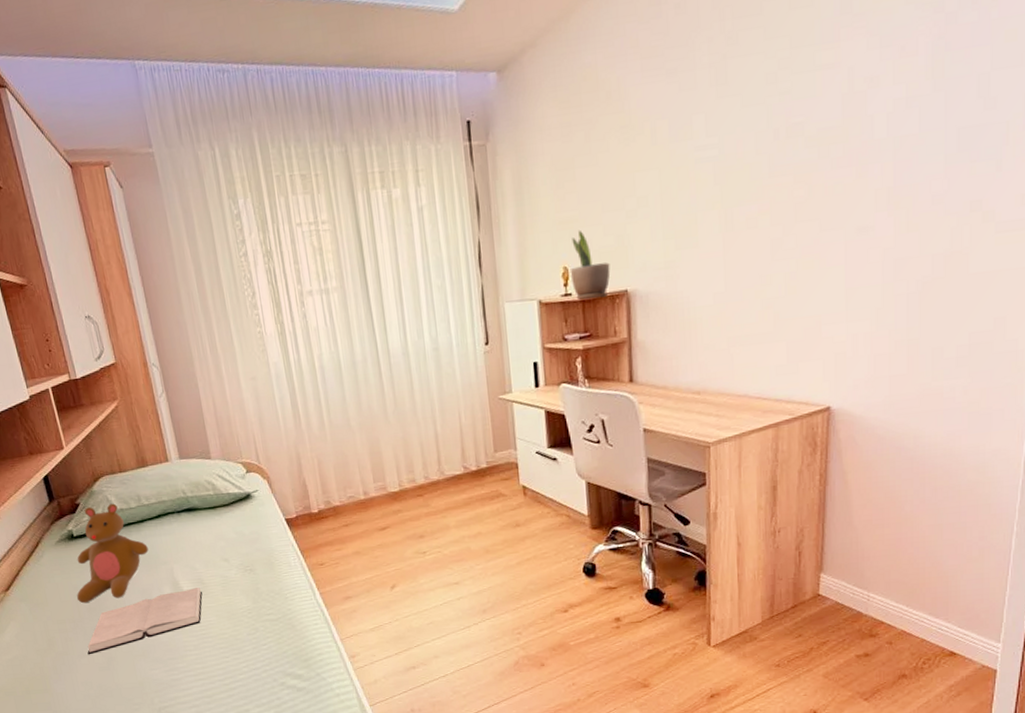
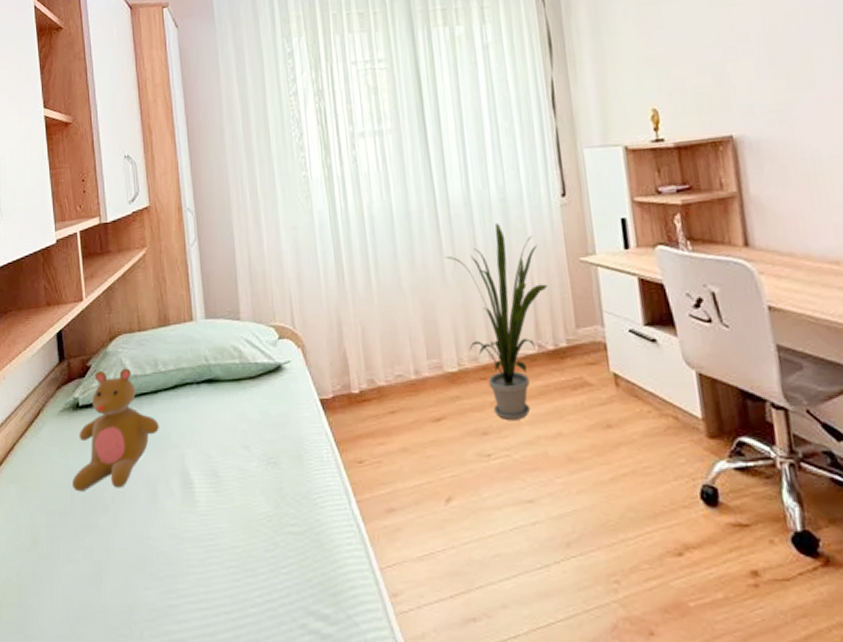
hardback book: present [87,587,203,655] -> none [74,482,215,561]
house plant: none [387,369,473,526] -> present [445,222,548,421]
potted plant: present [570,230,611,300] -> none [660,68,710,147]

